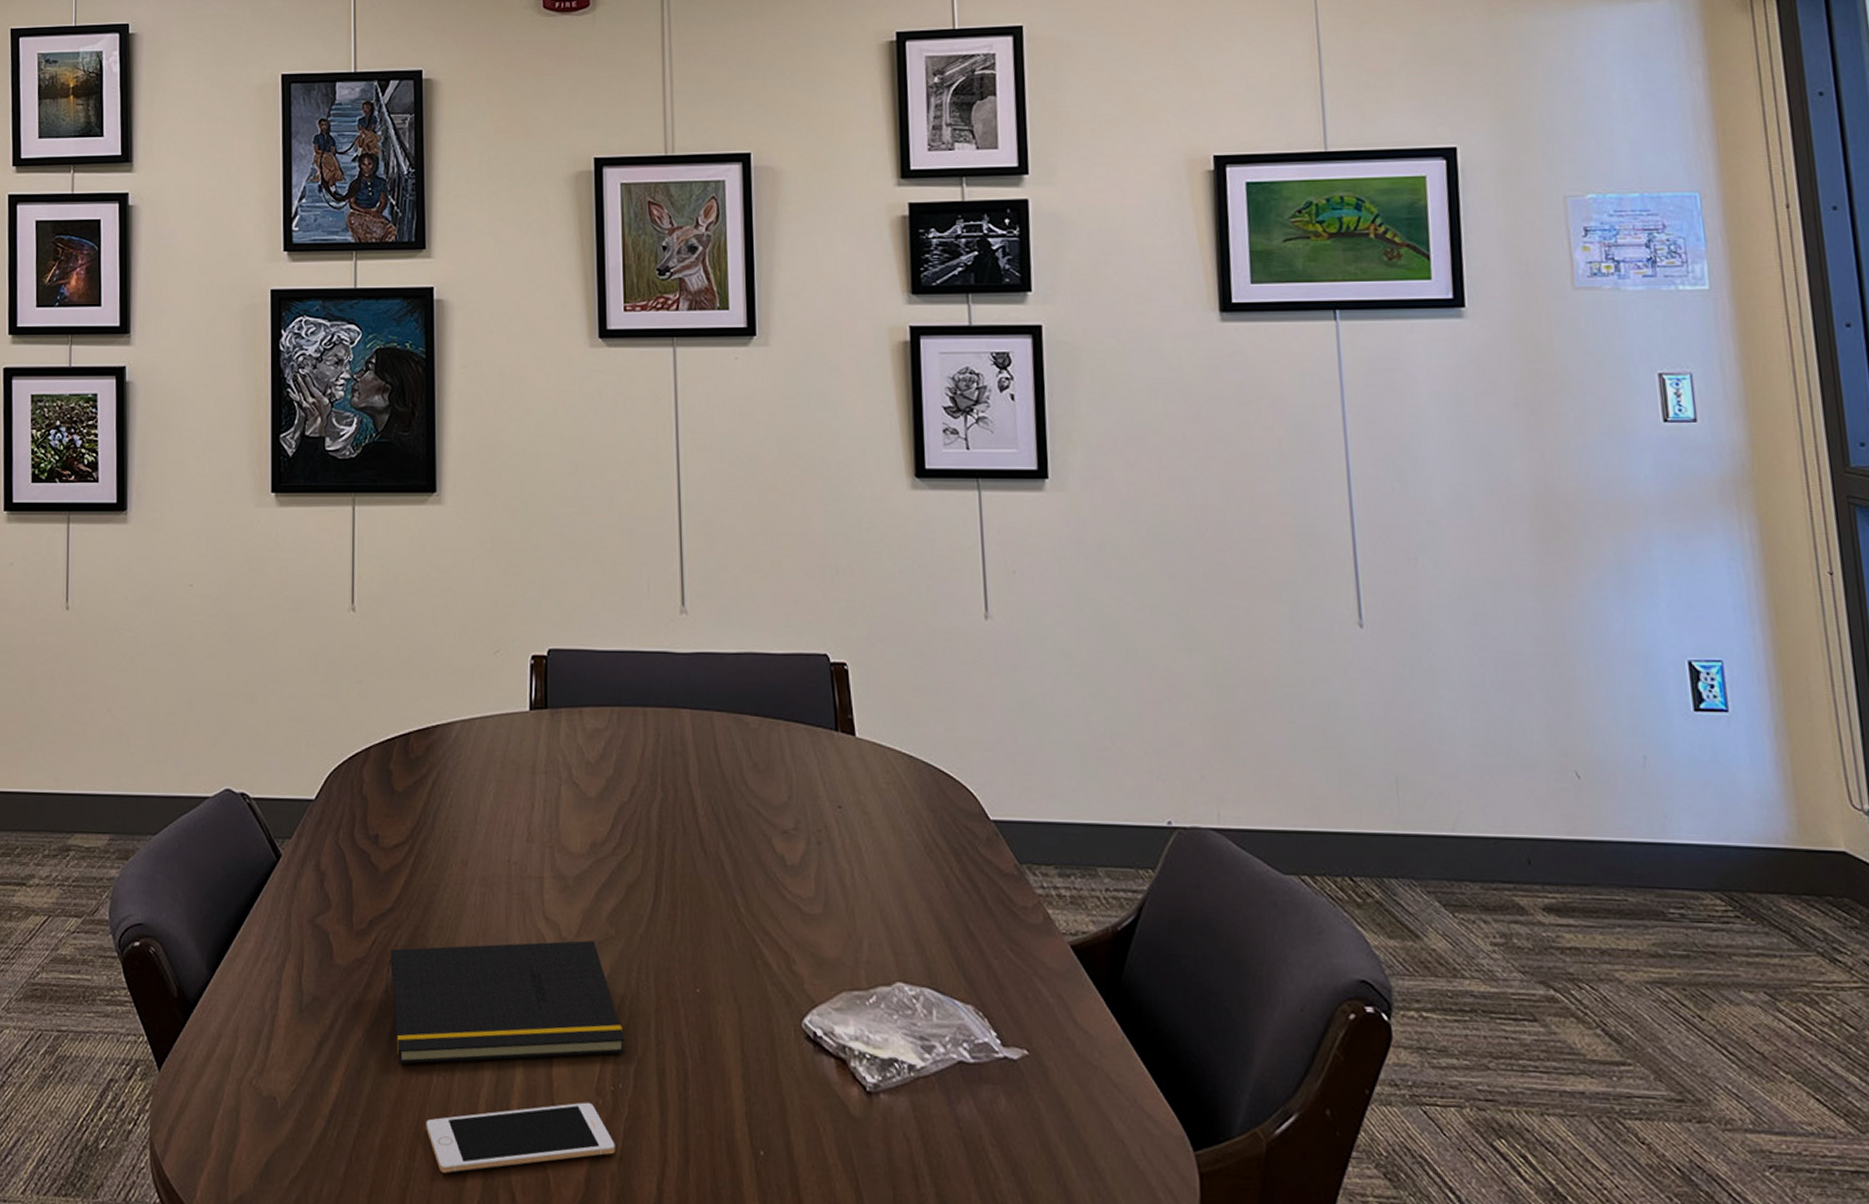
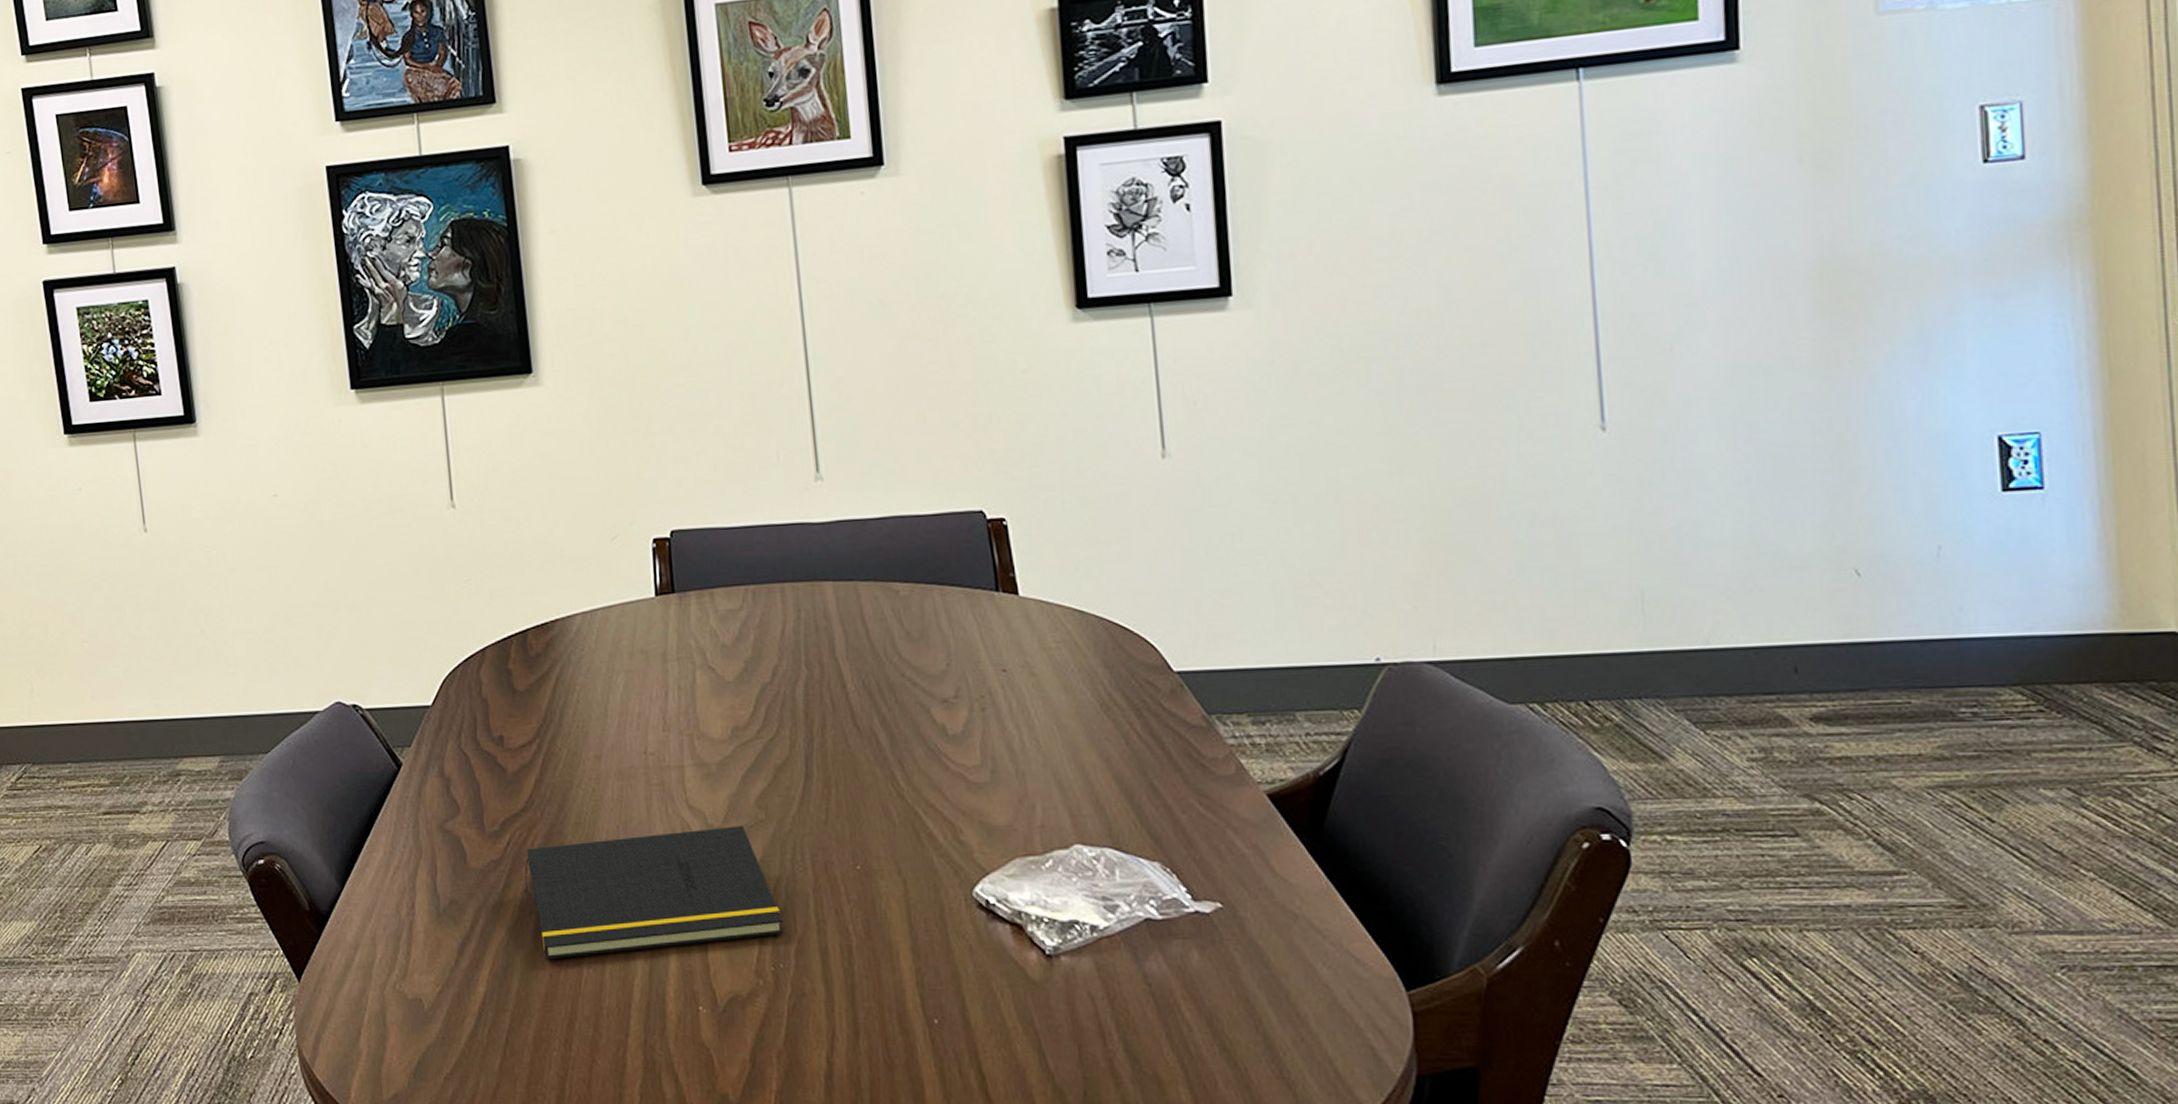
cell phone: present [426,1102,616,1173] -> none [579,984,781,1060]

